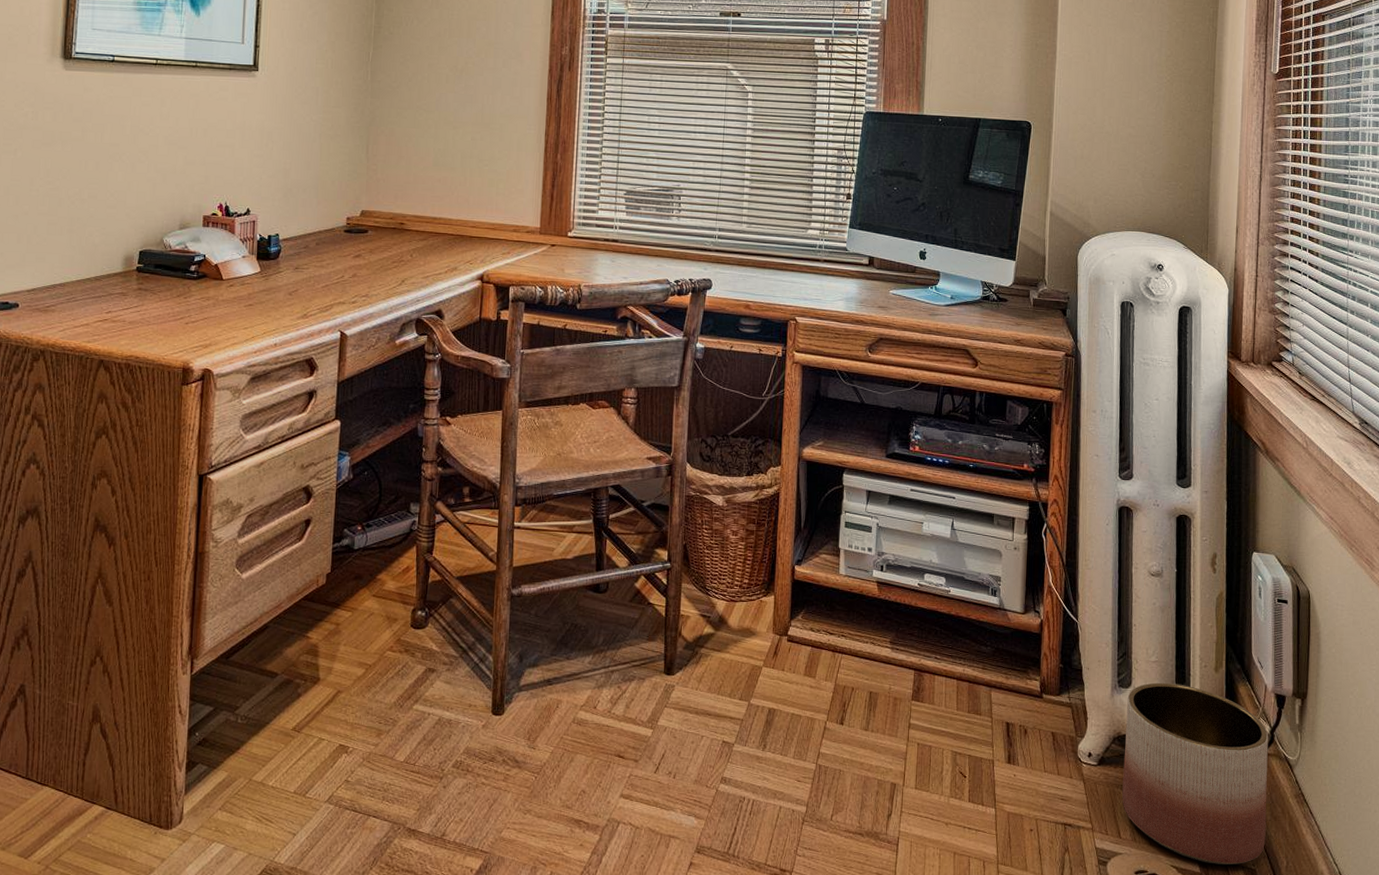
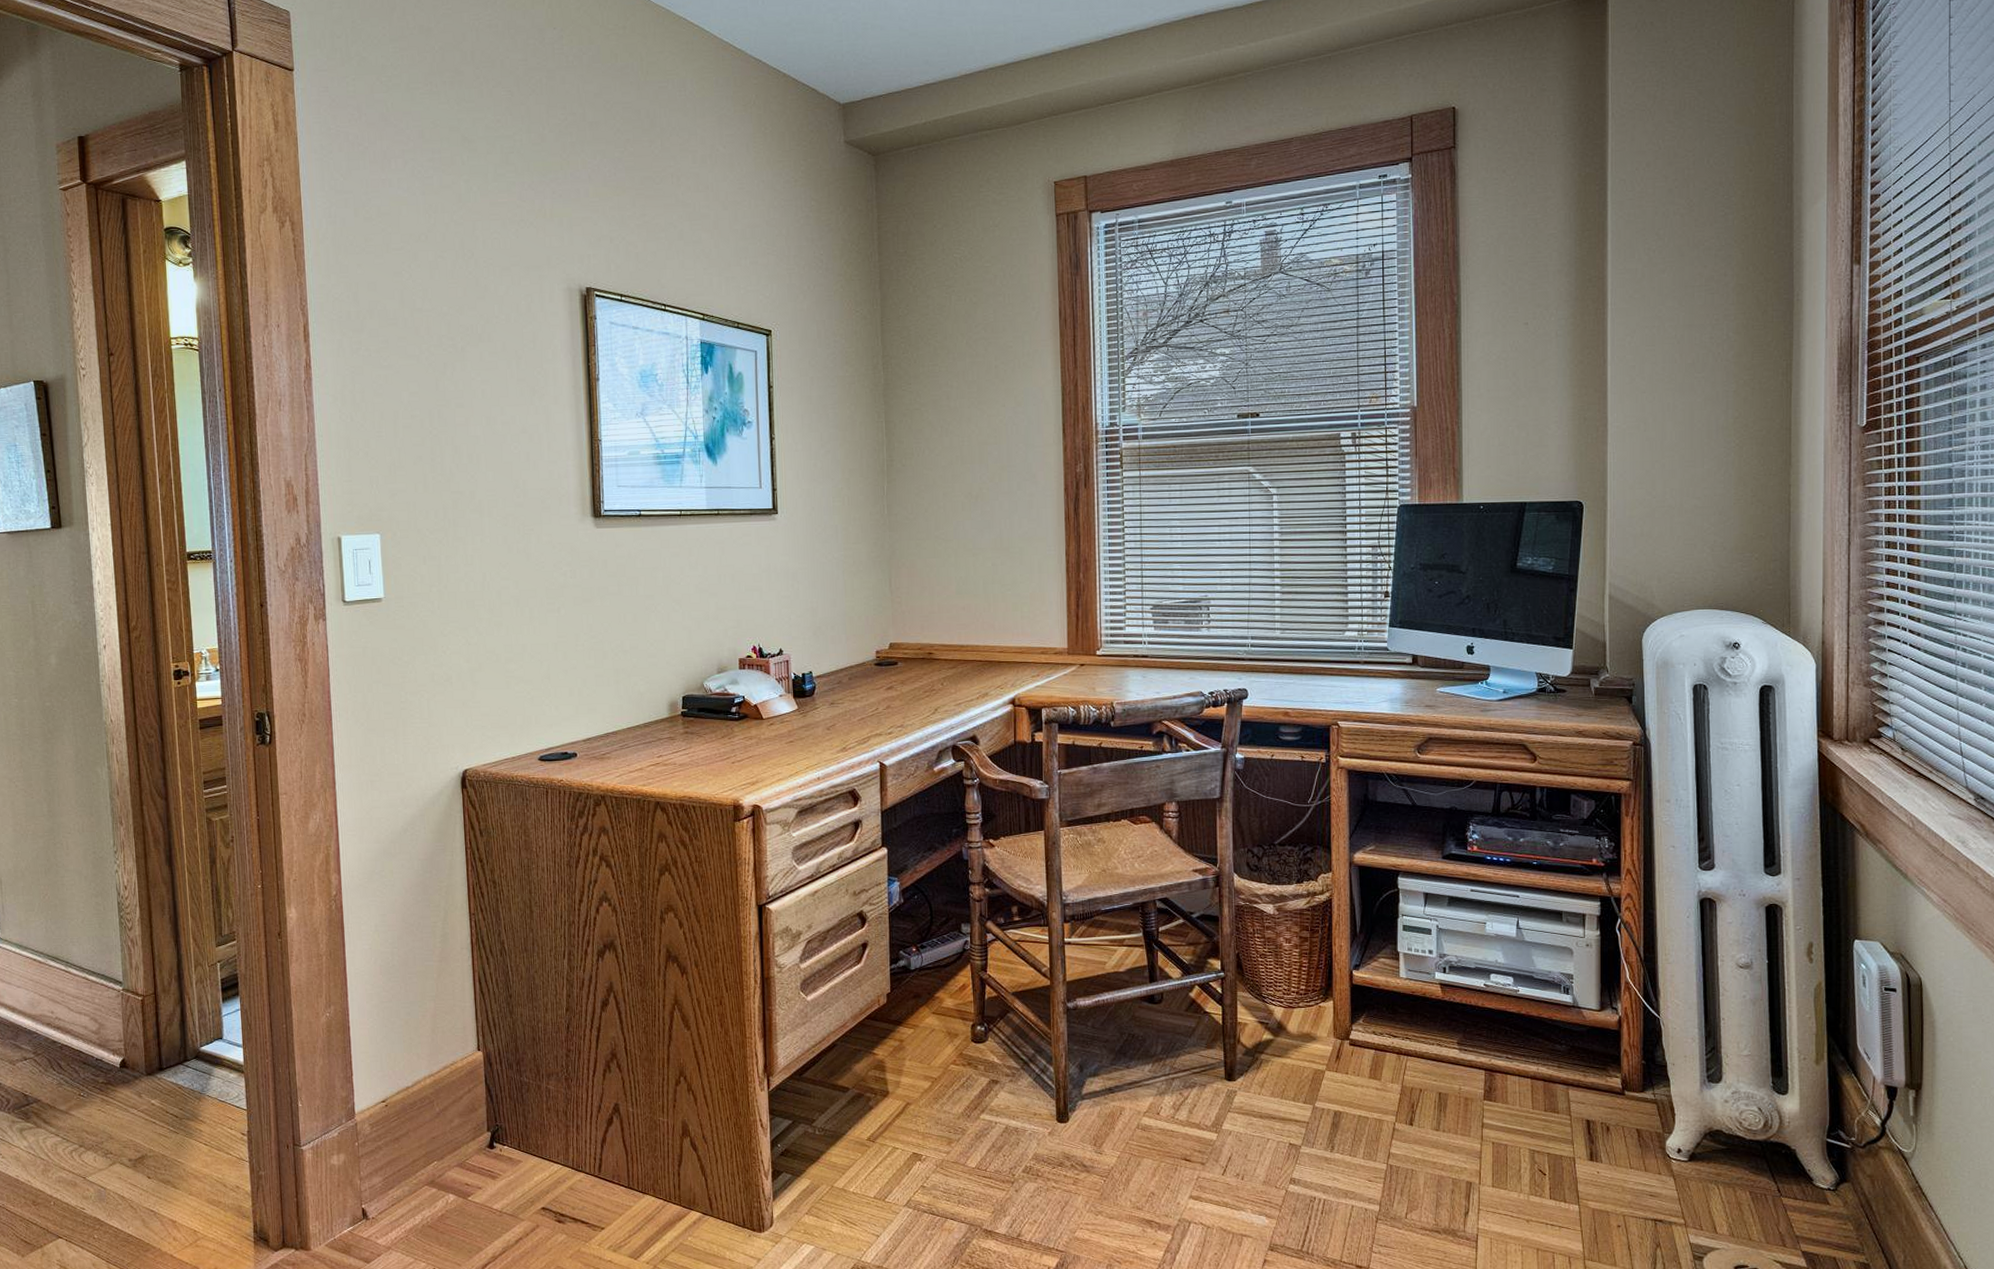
planter: present [1122,682,1269,864] -> none [1717,1076,1880,1259]

